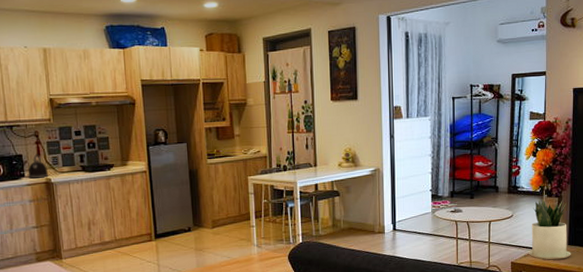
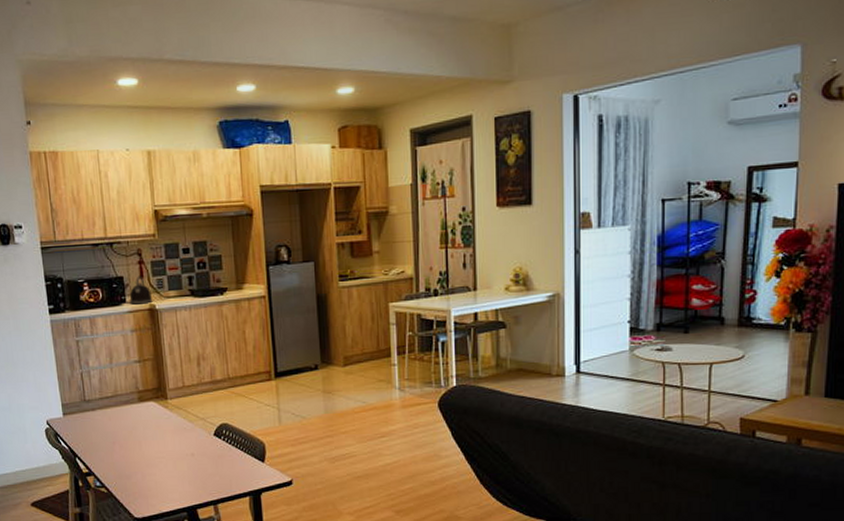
planter: present [528,199,571,260] -> none [765,335,829,417]

